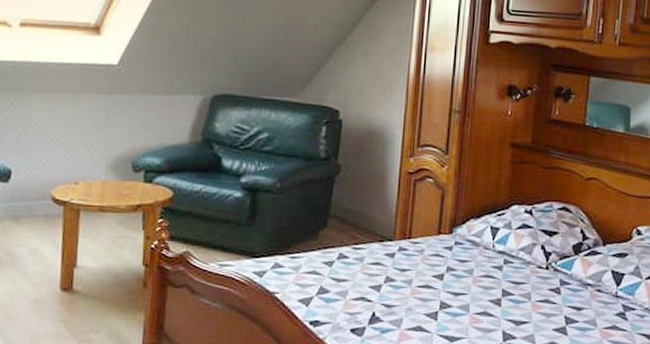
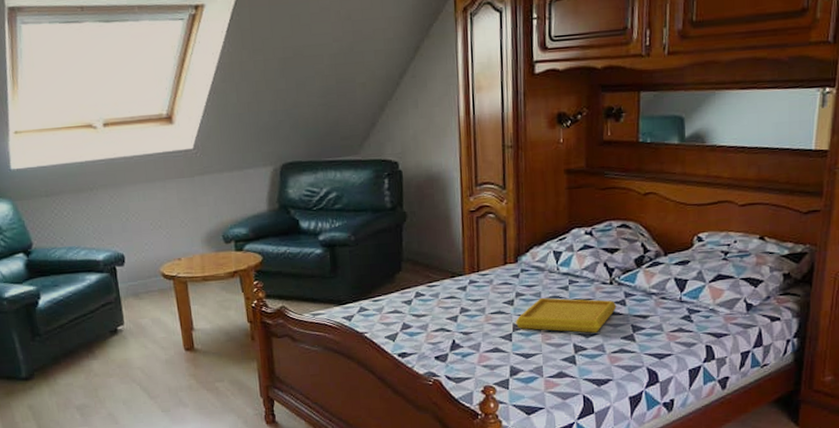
serving tray: none [442,276,551,321] -> present [515,298,617,333]

